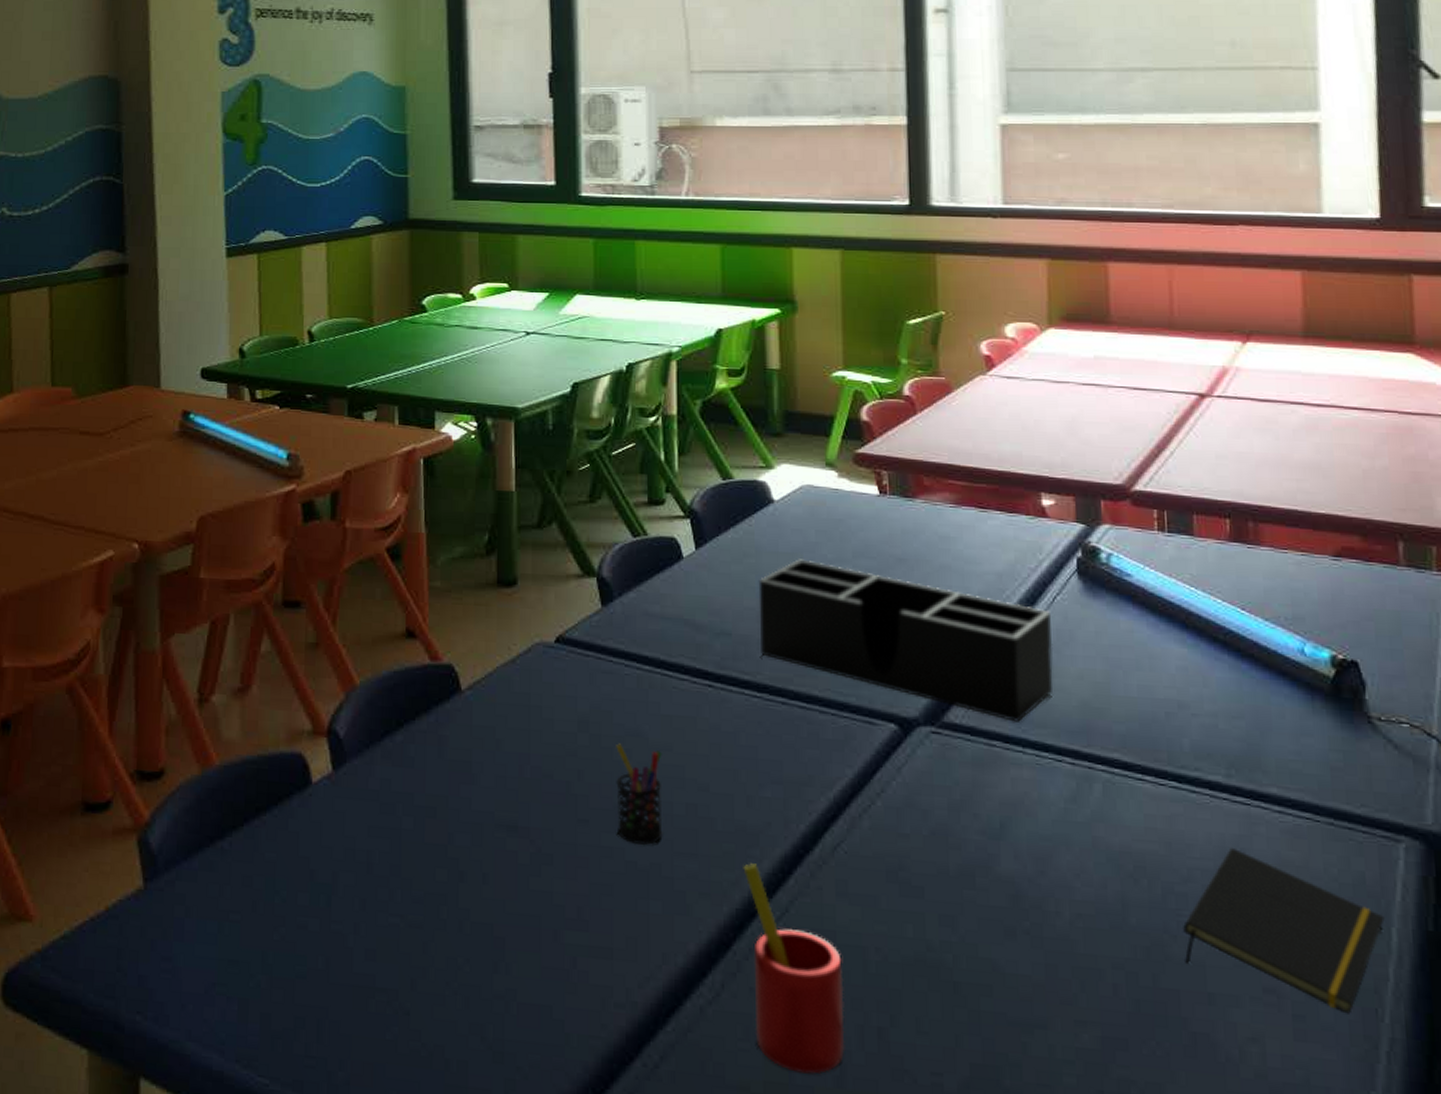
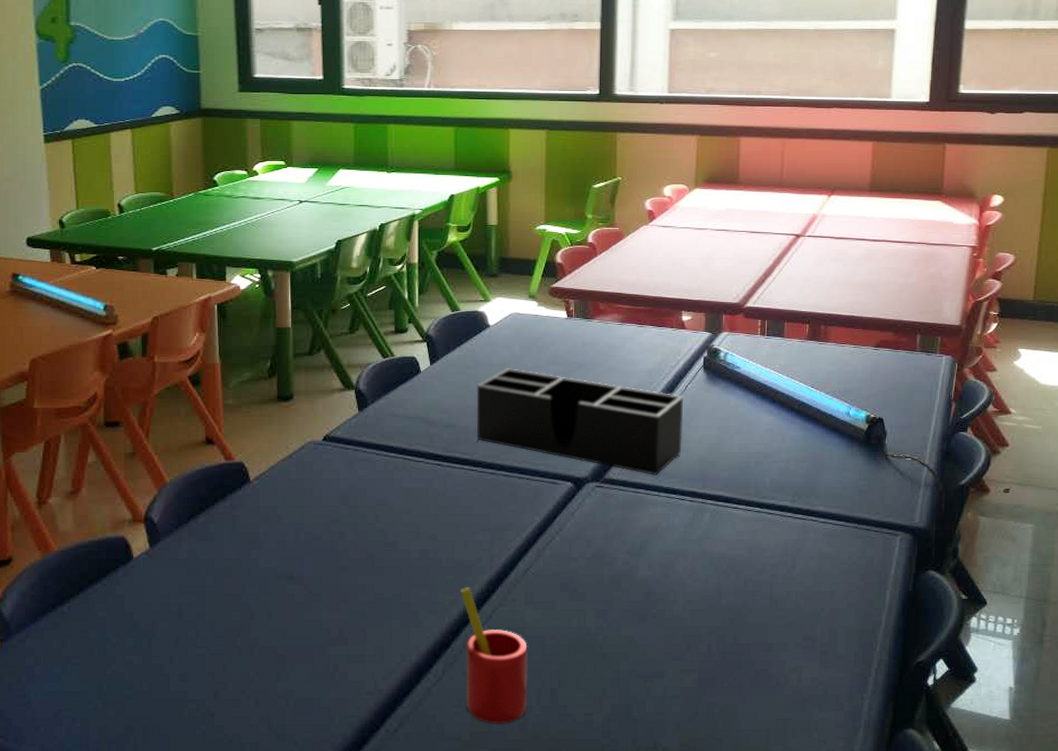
pen holder: present [616,743,663,846] -> none [368,511,403,582]
notepad: present [1183,847,1385,1014] -> none [756,548,883,648]

